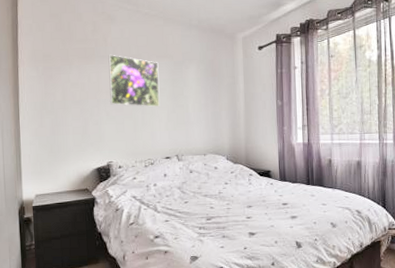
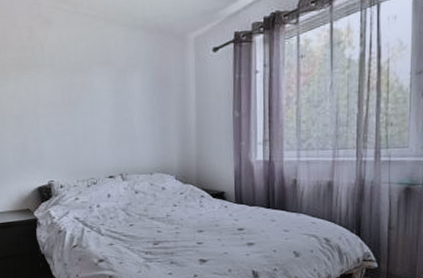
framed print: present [108,54,160,108] -> none [46,63,102,122]

